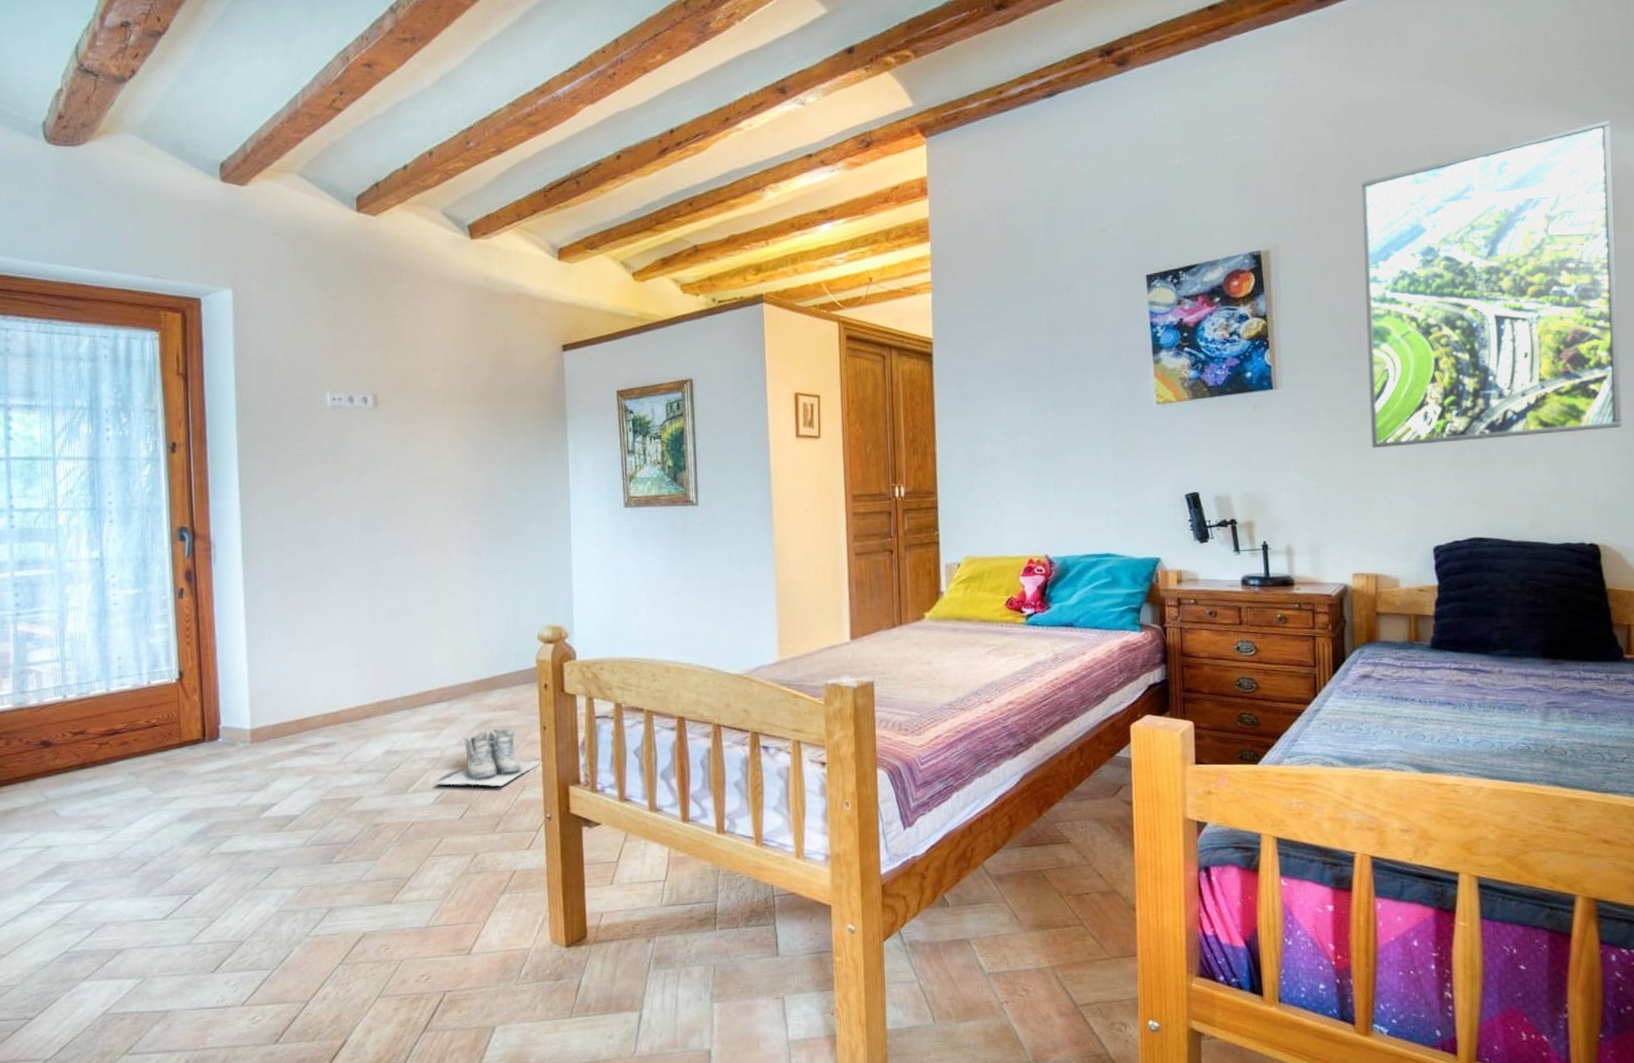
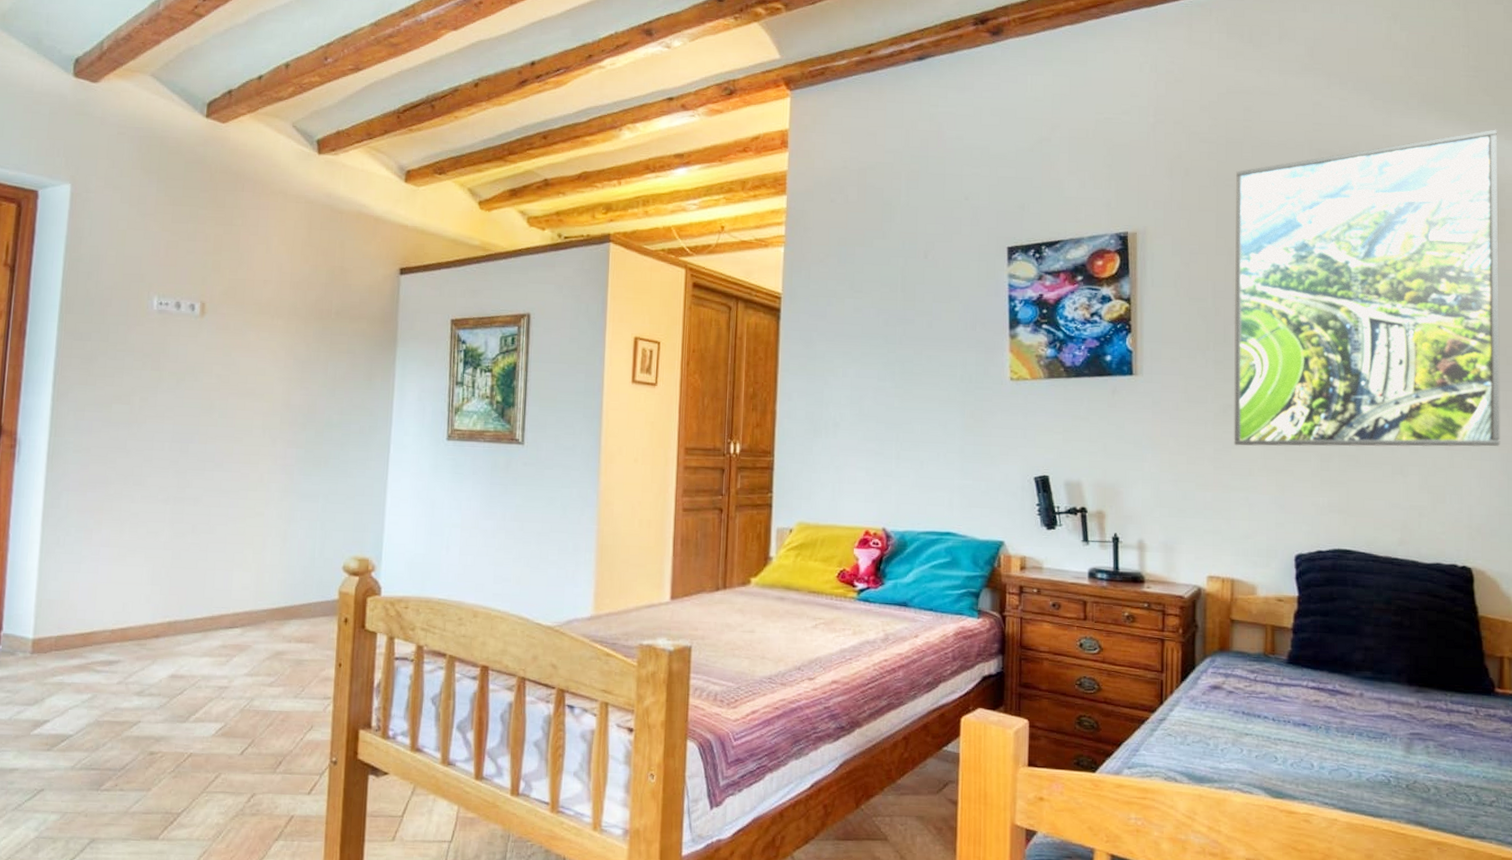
boots: present [435,726,542,787] -> none [218,660,334,724]

